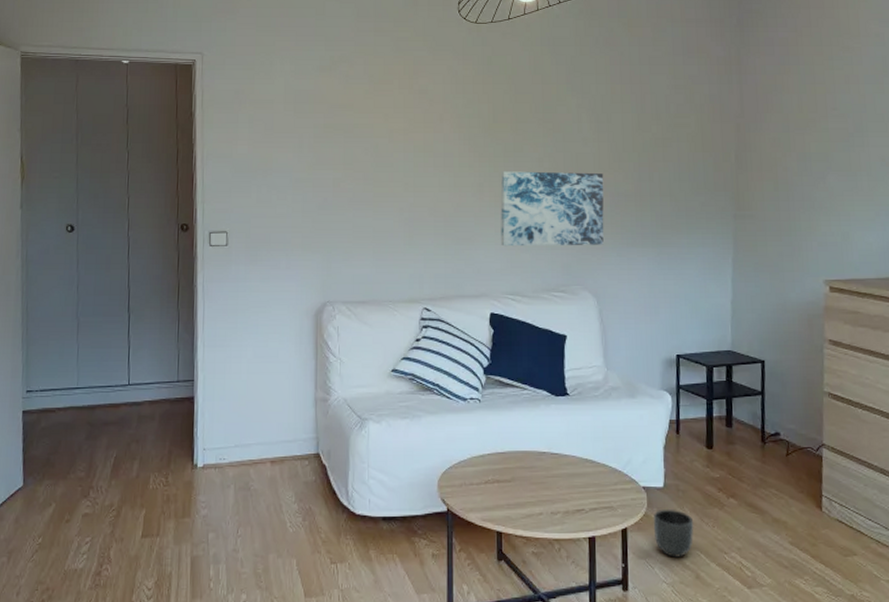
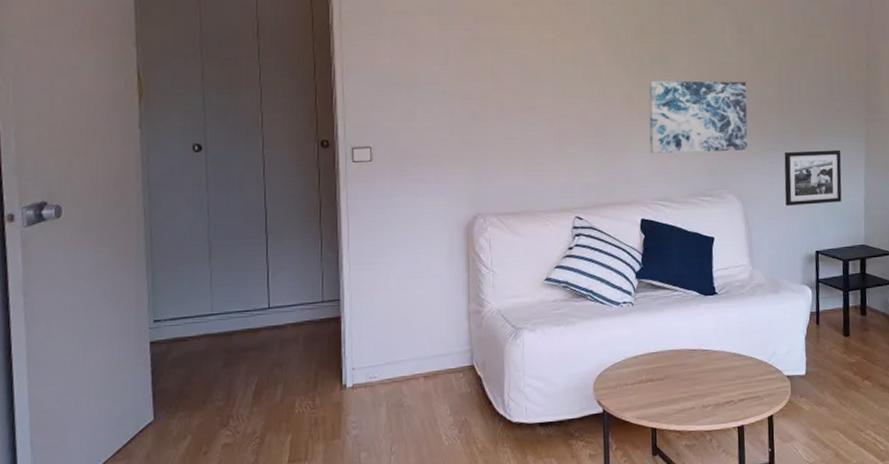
picture frame: none [643,247,707,305] -> present [784,150,842,206]
planter: present [653,509,694,558] -> none [796,394,833,439]

